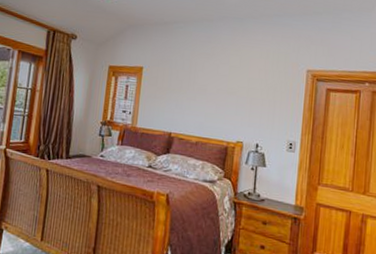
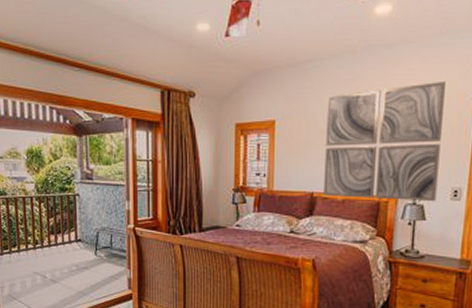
wall art: none [180,51,283,152] -> present [324,82,445,202]

